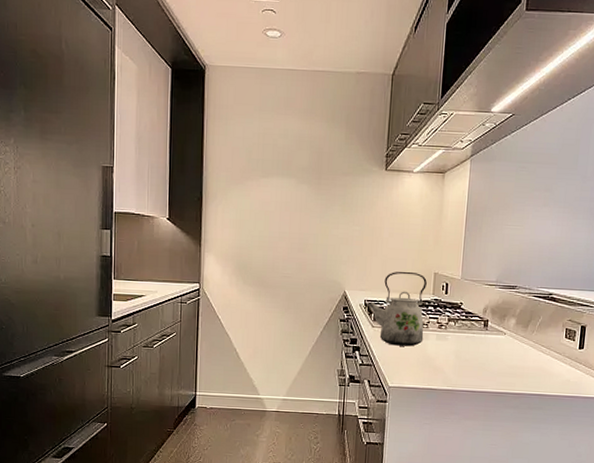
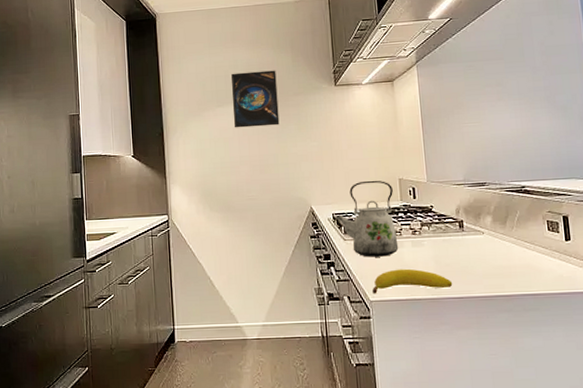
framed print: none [278,143,327,205] -> present [231,70,280,128]
fruit: none [392,359,468,381] -> present [372,268,453,294]

